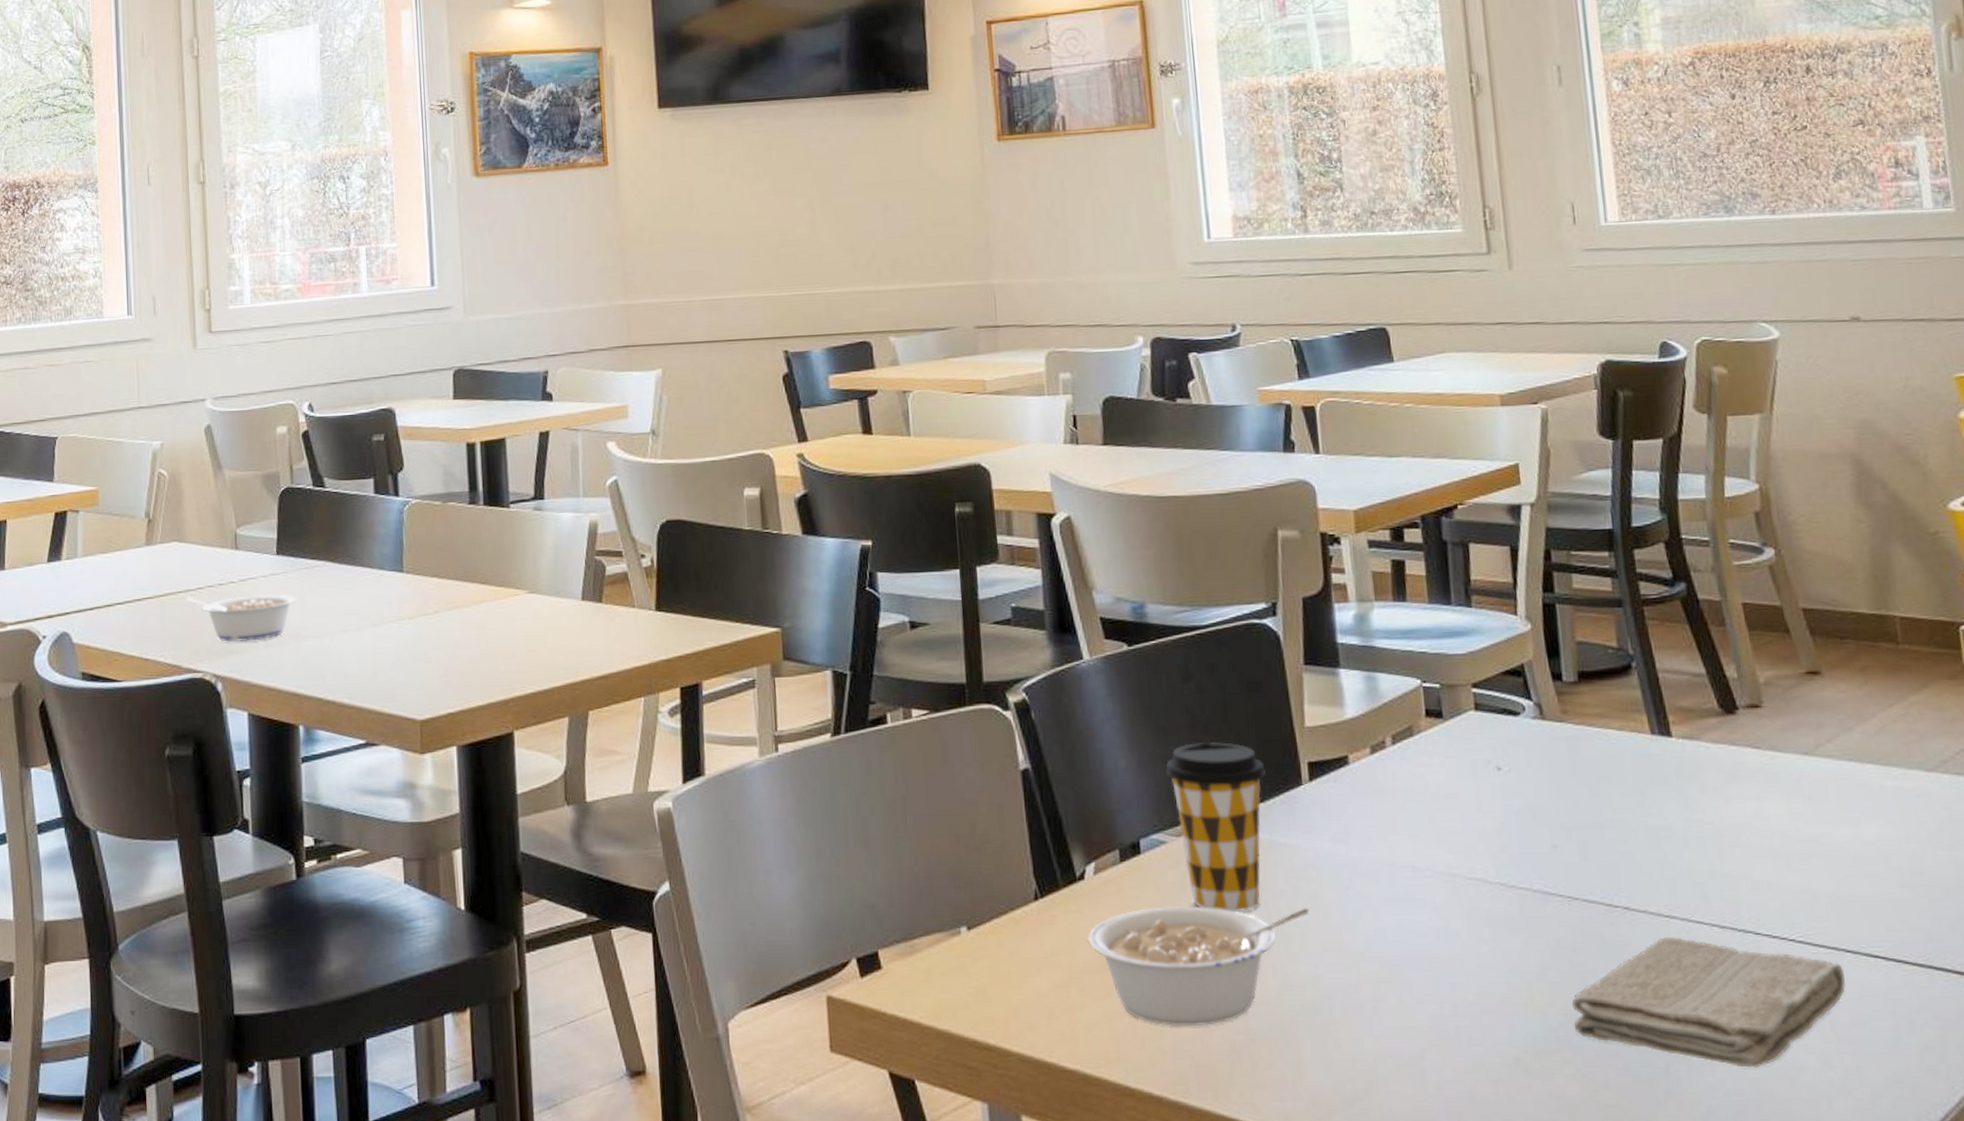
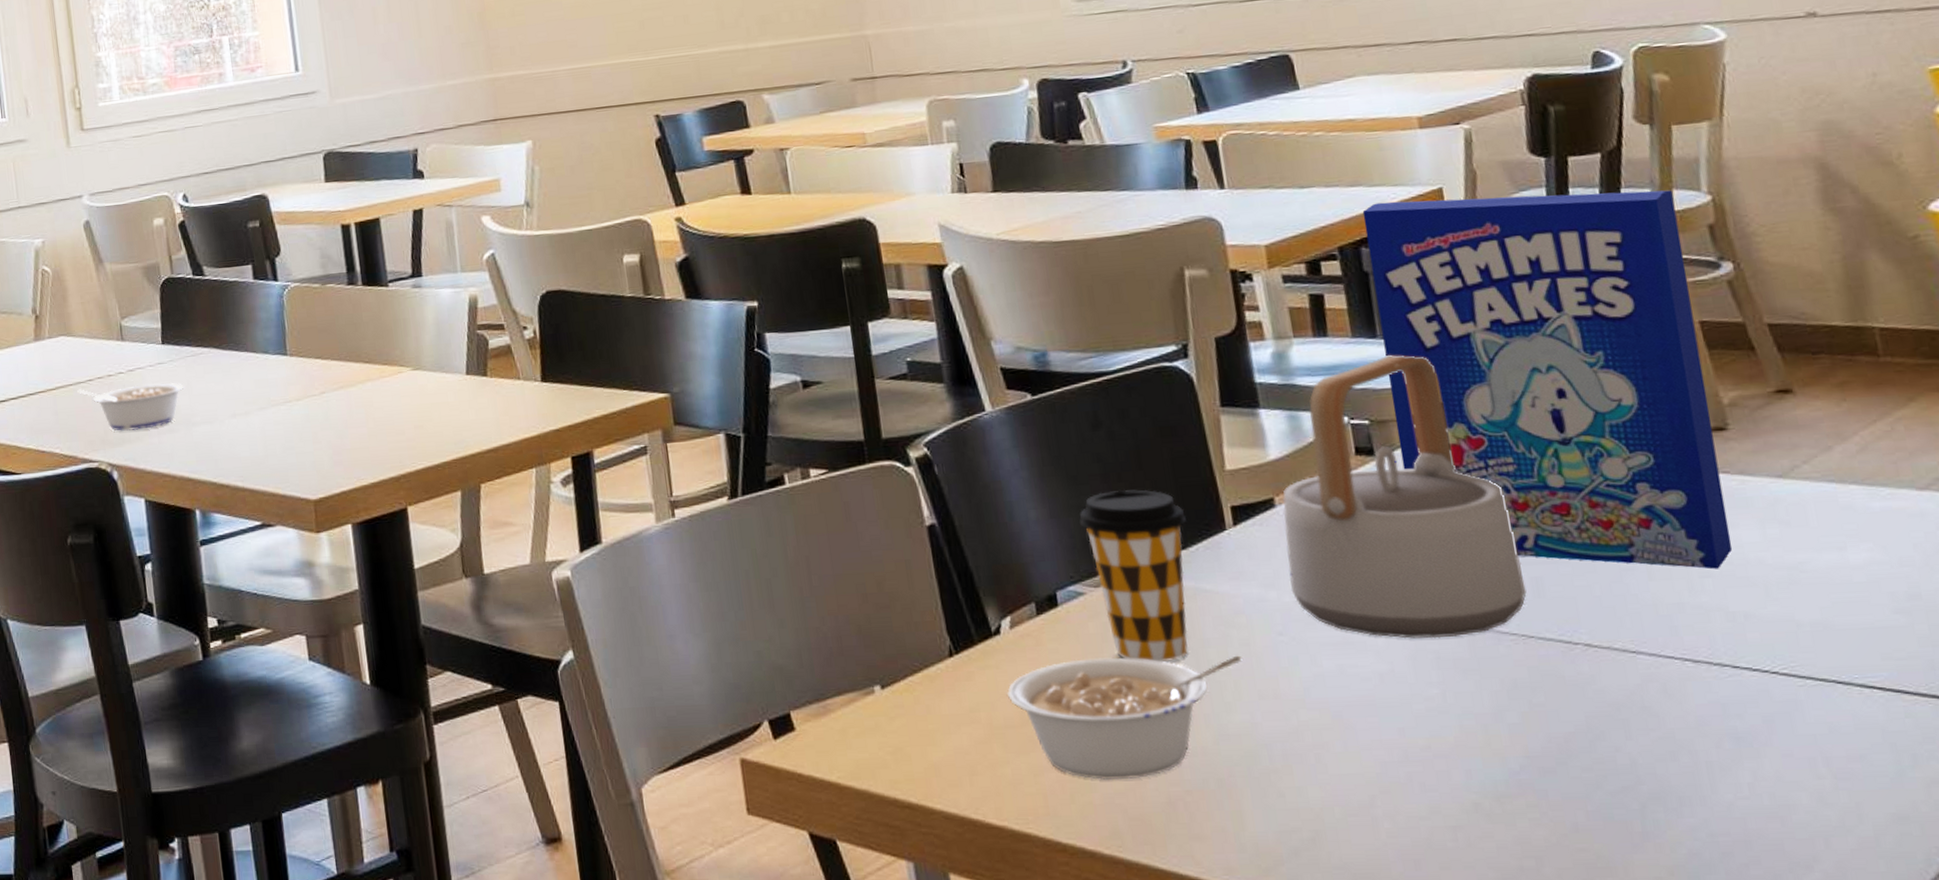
teapot: none [1355,622,1574,898] -> present [1282,355,1527,639]
cereal box: none [1444,474,1761,840] -> present [1362,190,1733,569]
washcloth: present [1571,937,1845,1069] -> none [1532,673,1838,808]

